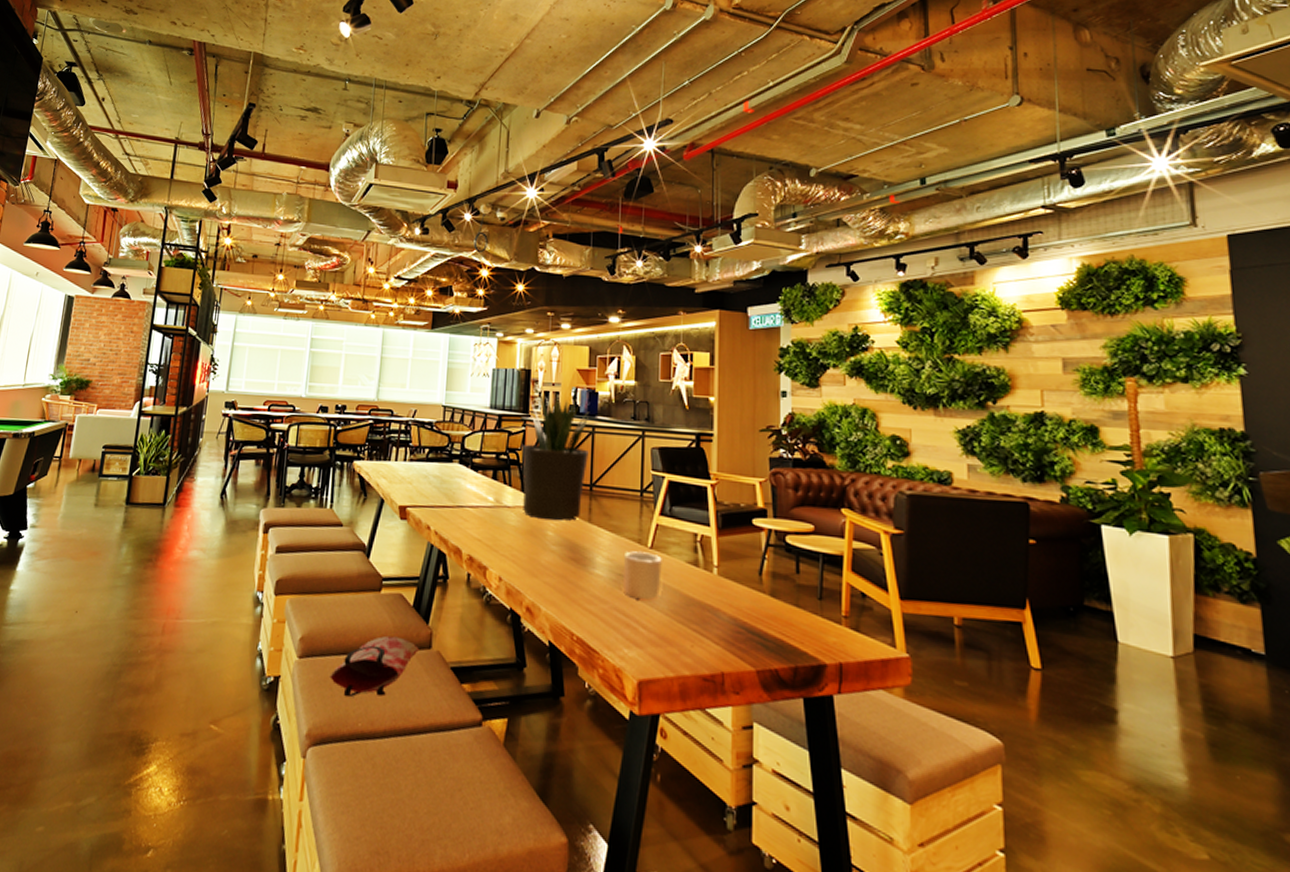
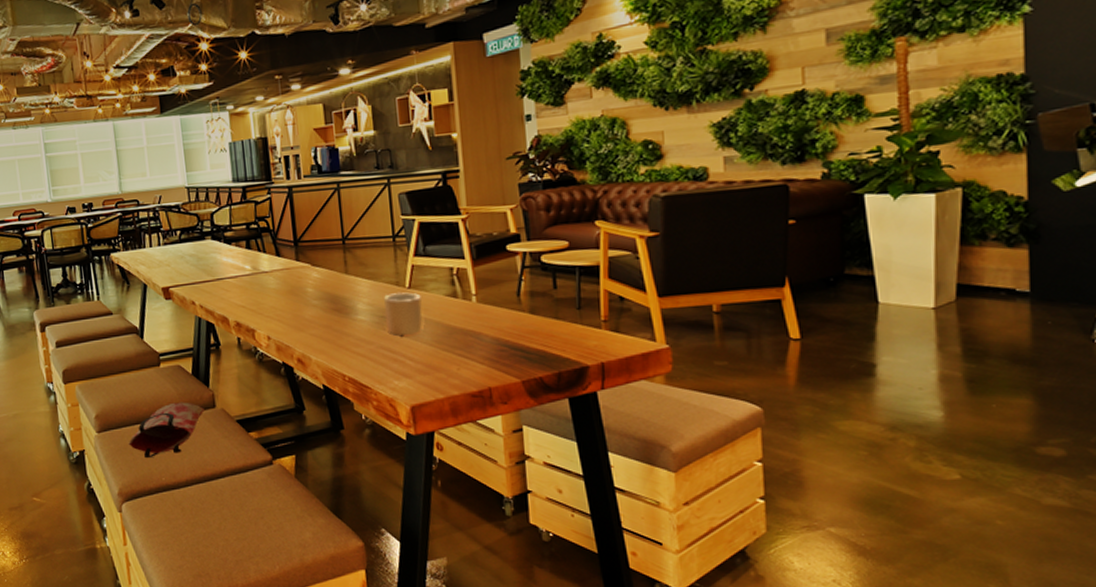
planter: present [521,388,590,521] -> none [270,153,337,279]

